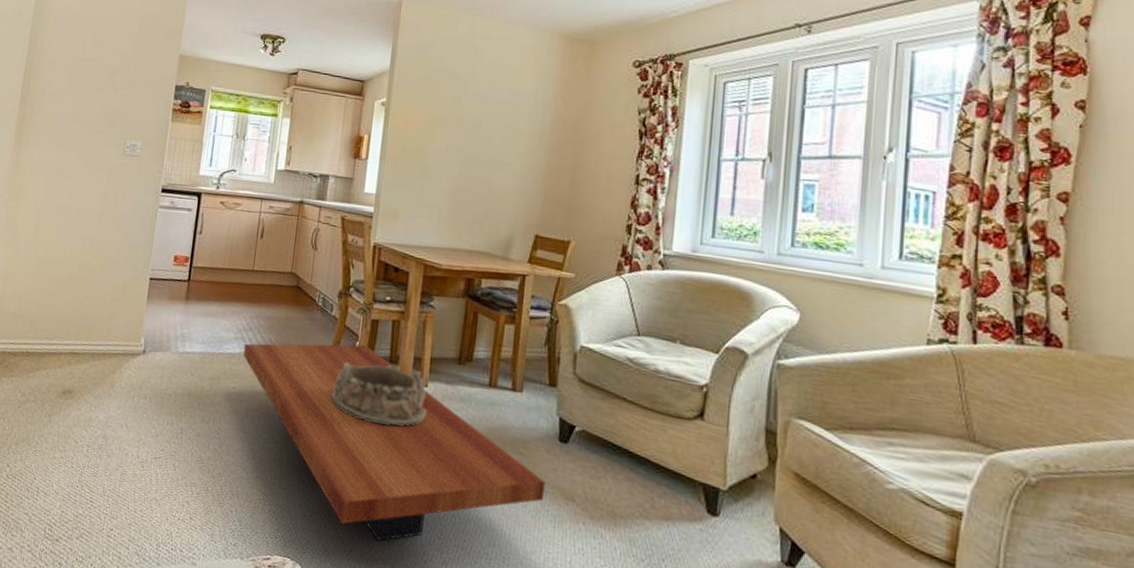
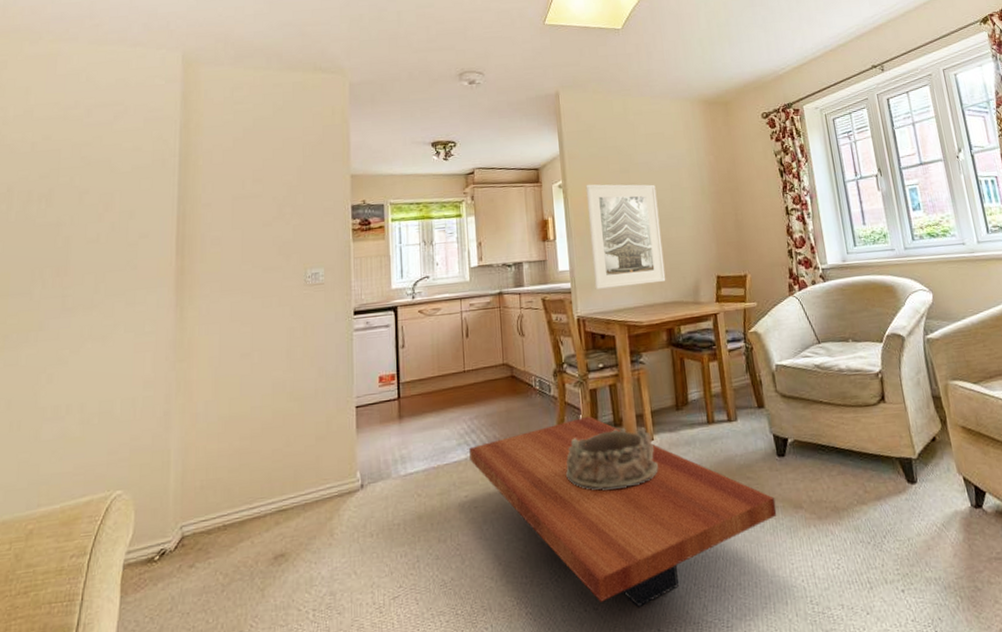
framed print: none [398,107,488,228] -> present [585,184,666,289]

